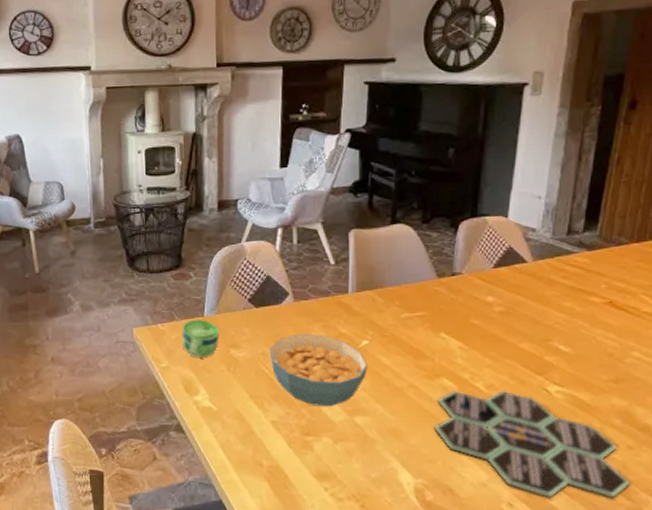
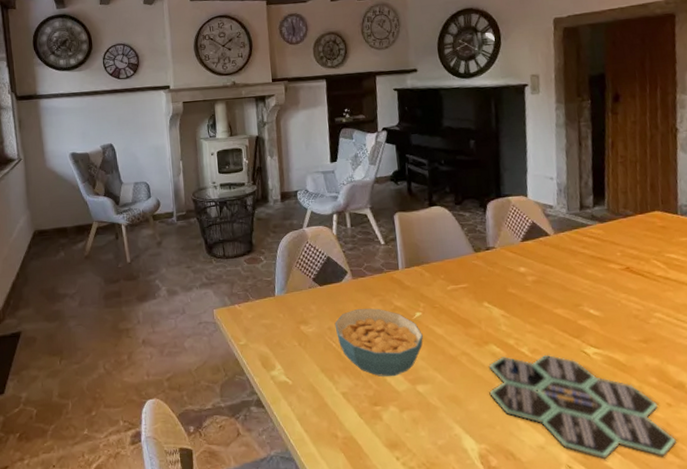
cup: present [182,319,219,357] -> none [256,298,290,335]

